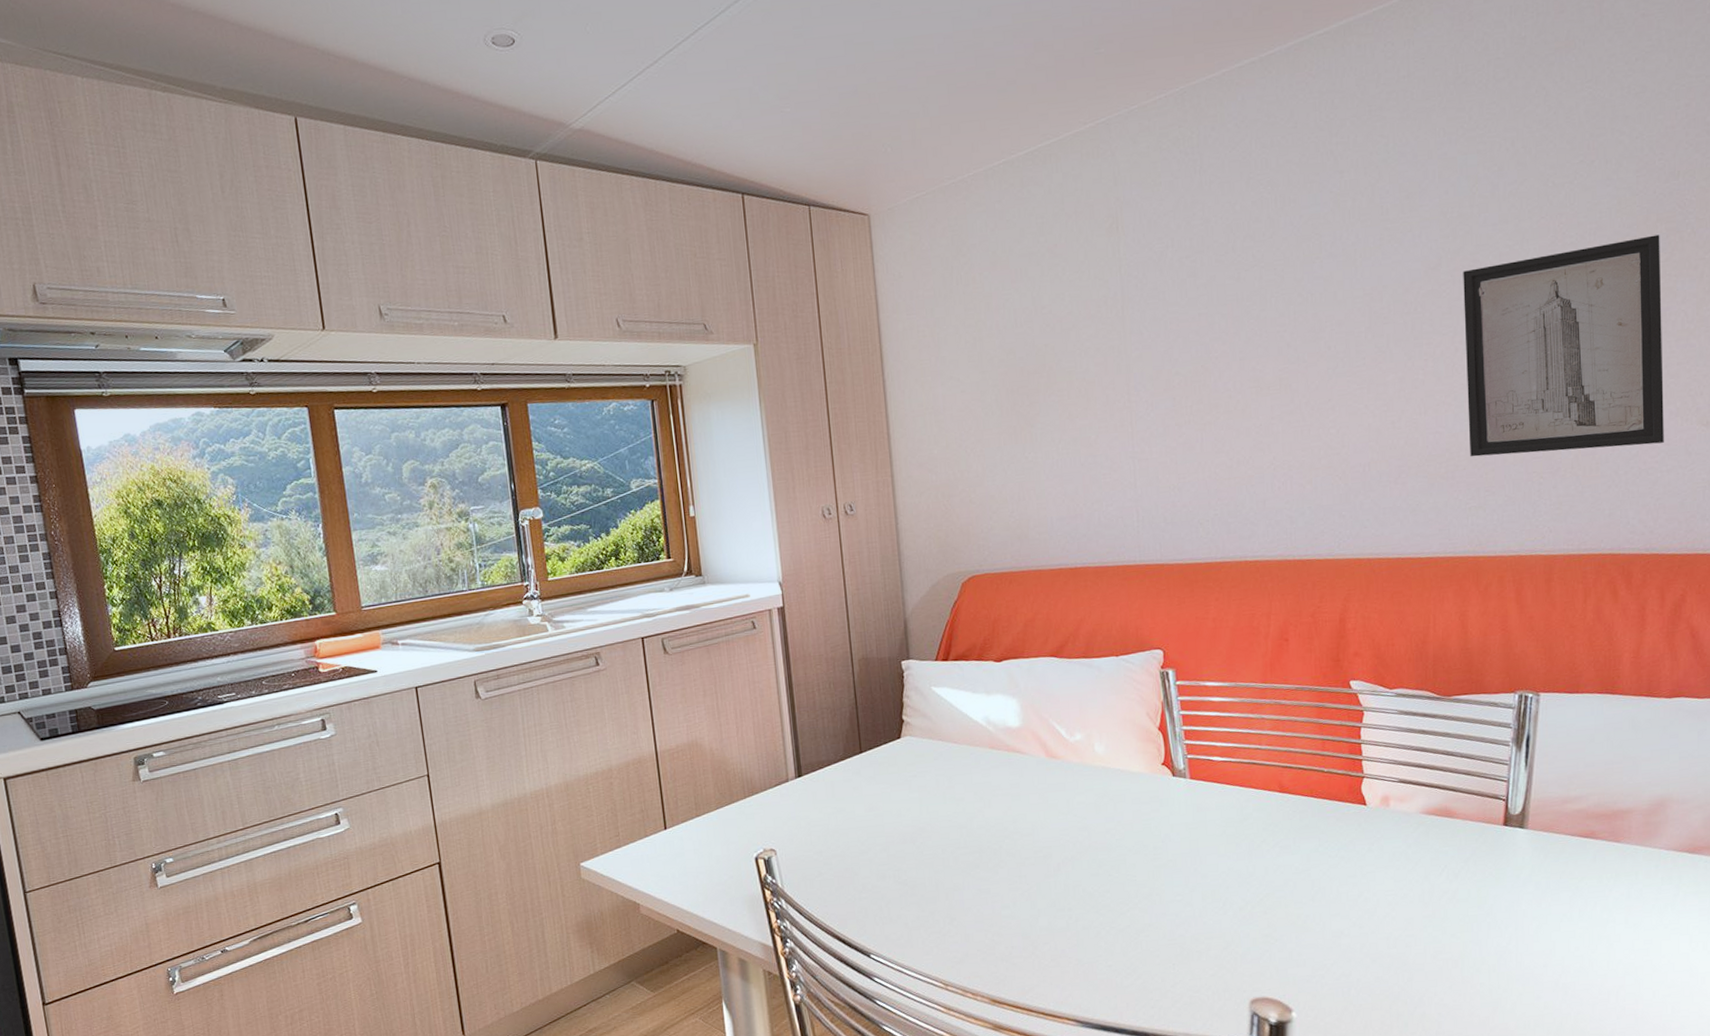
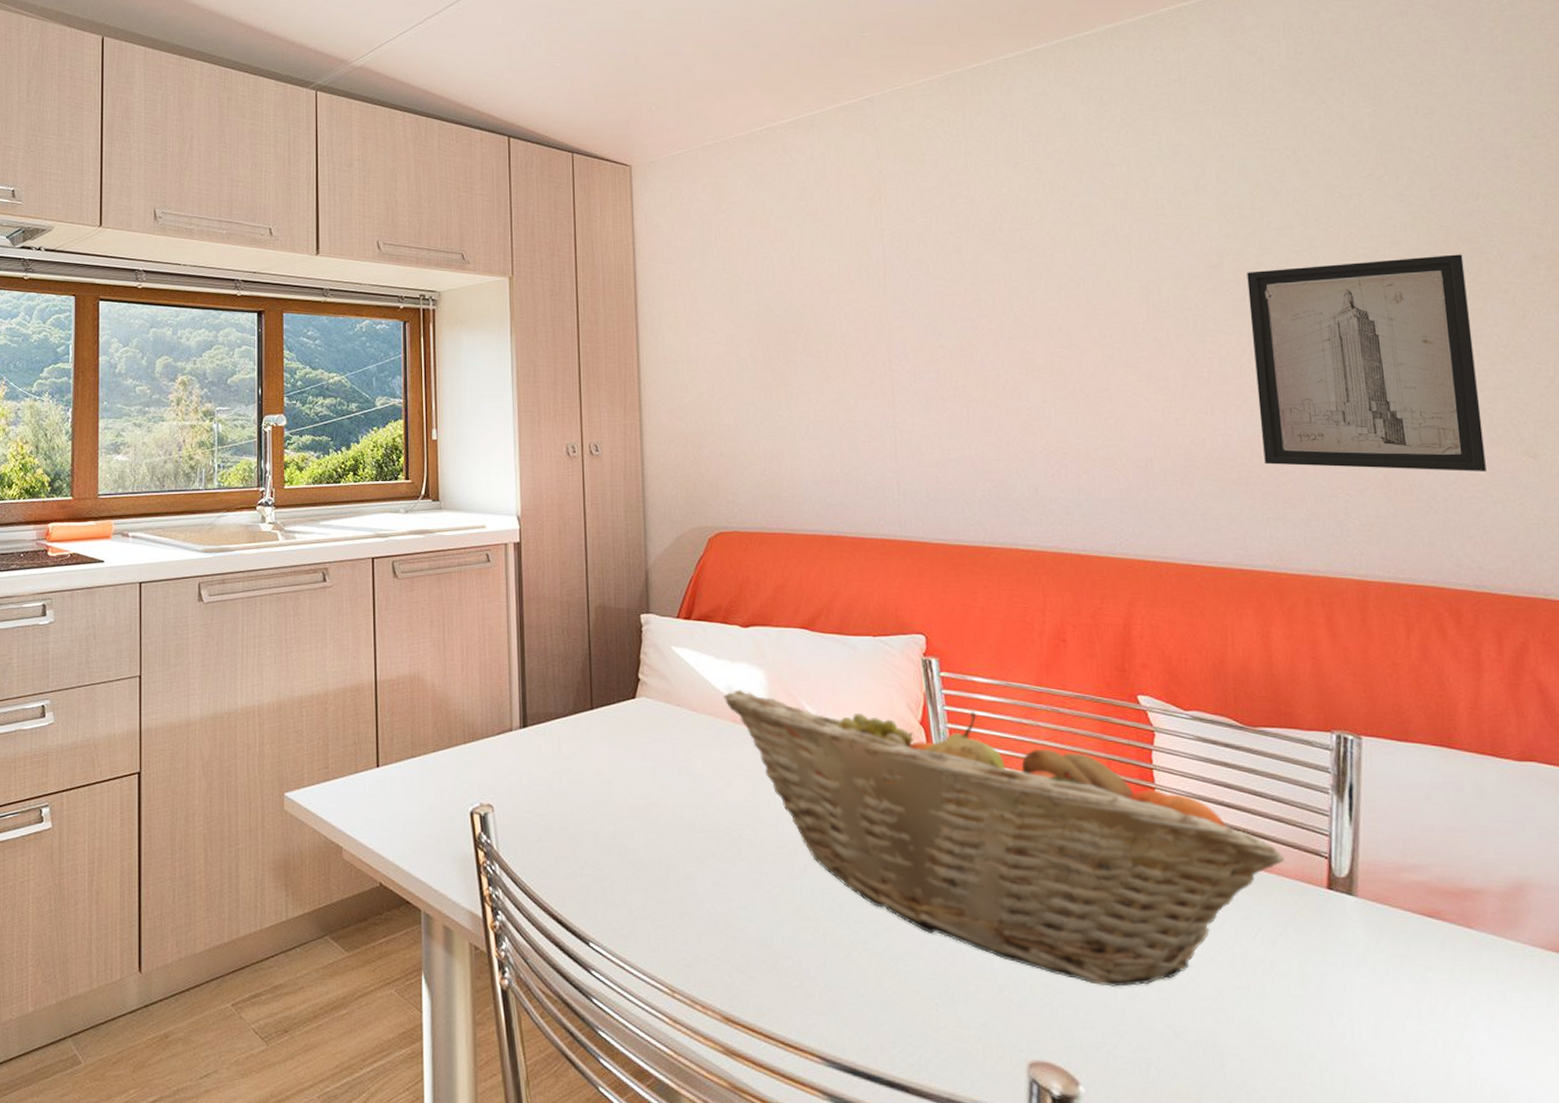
fruit basket: none [981,713,1469,930] -> present [723,689,1284,987]

